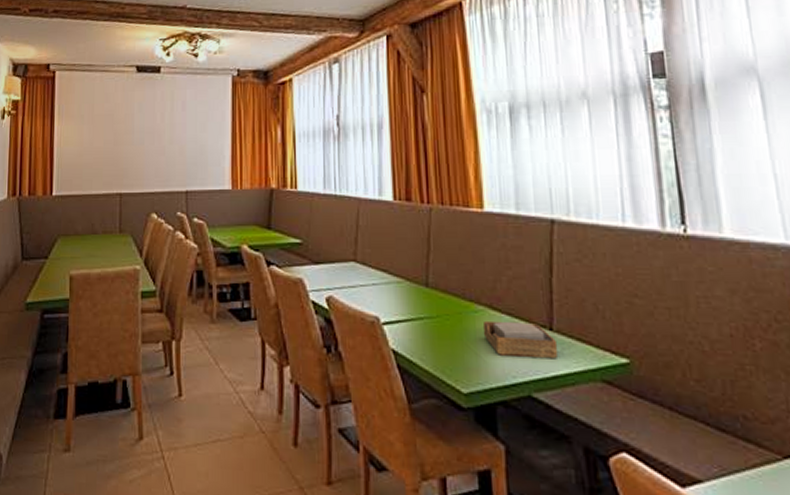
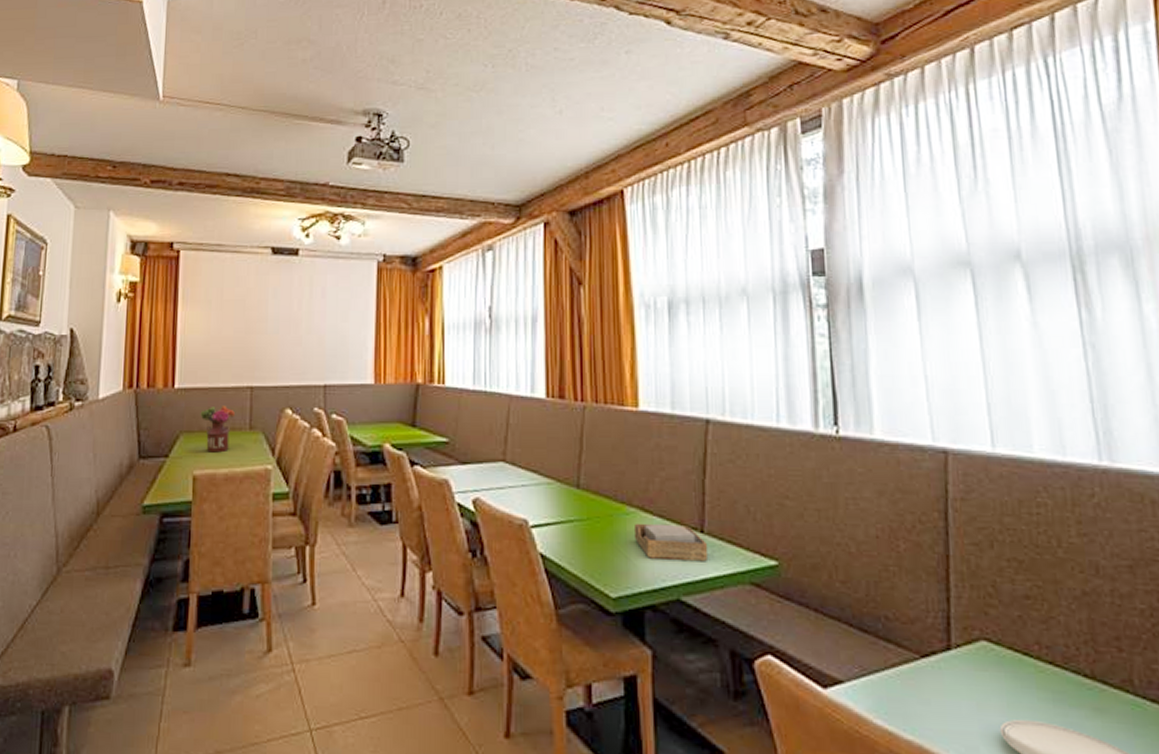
flower arrangement: none [75,211,106,254] -> present [200,405,235,453]

